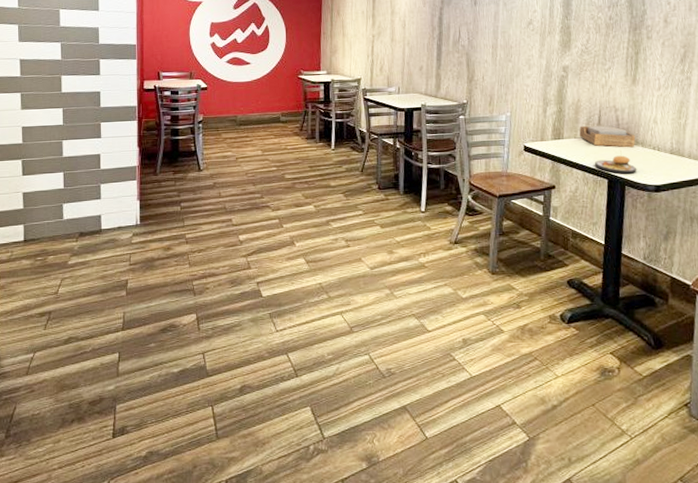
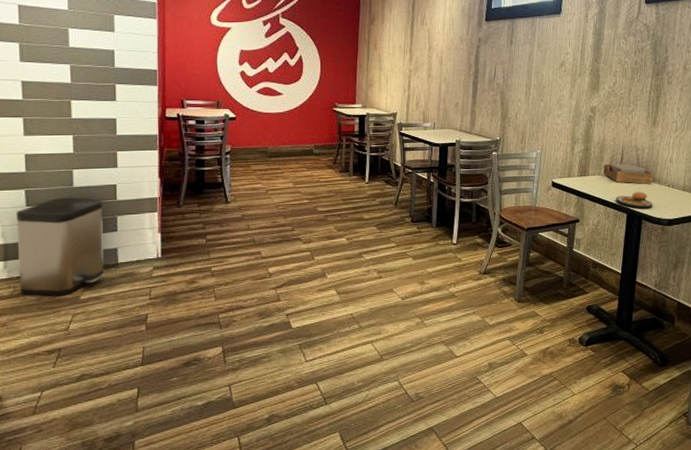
pedal bin: none [14,167,91,261] -> present [16,198,106,296]

